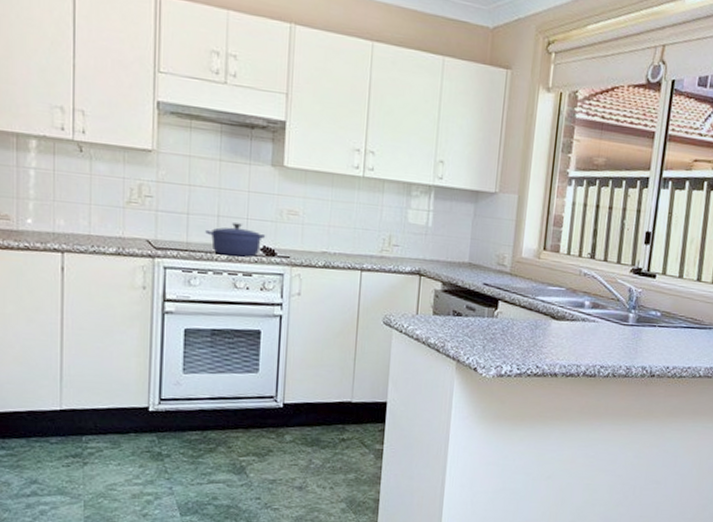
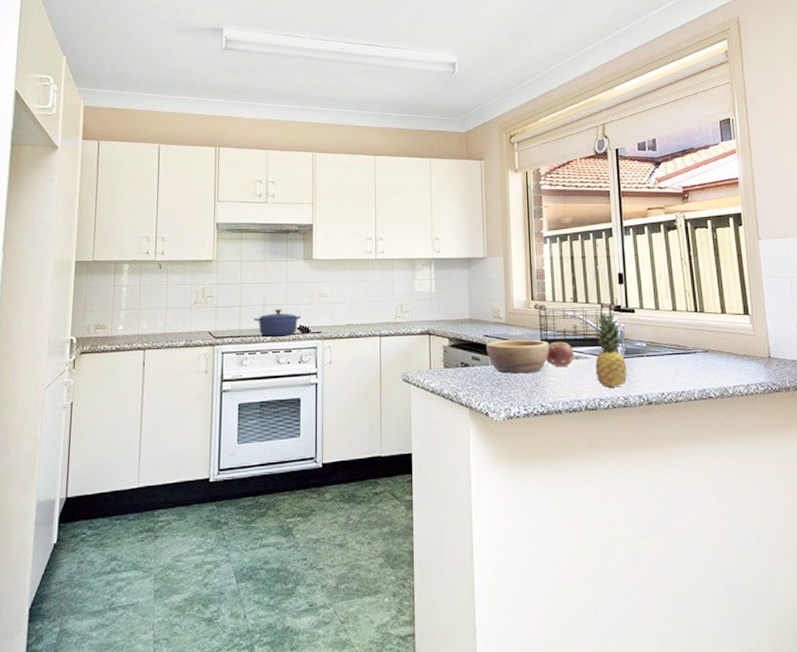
bowl: none [483,291,556,331] -> present [485,339,550,374]
dish rack: none [544,254,636,312] -> present [533,302,616,348]
fruit: none [548,299,582,329] -> present [545,341,574,367]
fruit: none [600,274,637,356] -> present [595,312,628,388]

